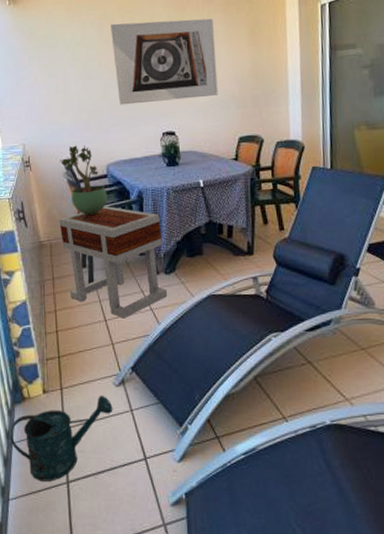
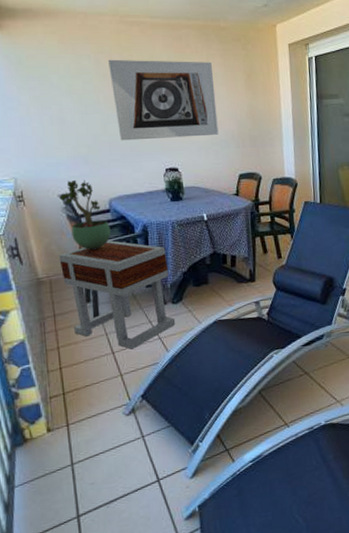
watering can: present [10,396,113,481] -> none [11,426,124,521]

